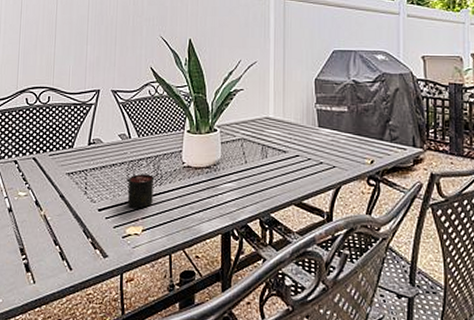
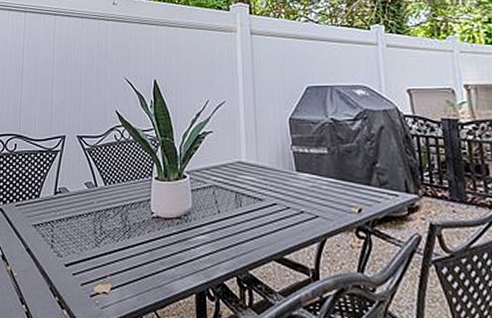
candle: present [128,165,155,209] -> none [95,216,123,264]

